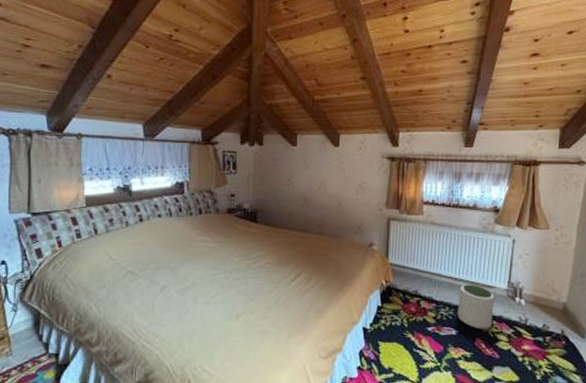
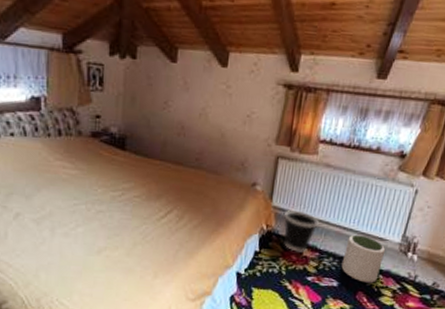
wastebasket: none [401,266,433,304] -> present [284,210,320,252]

